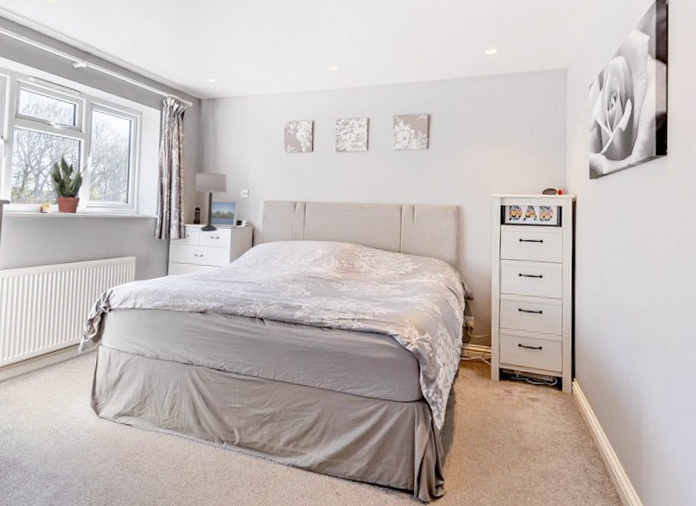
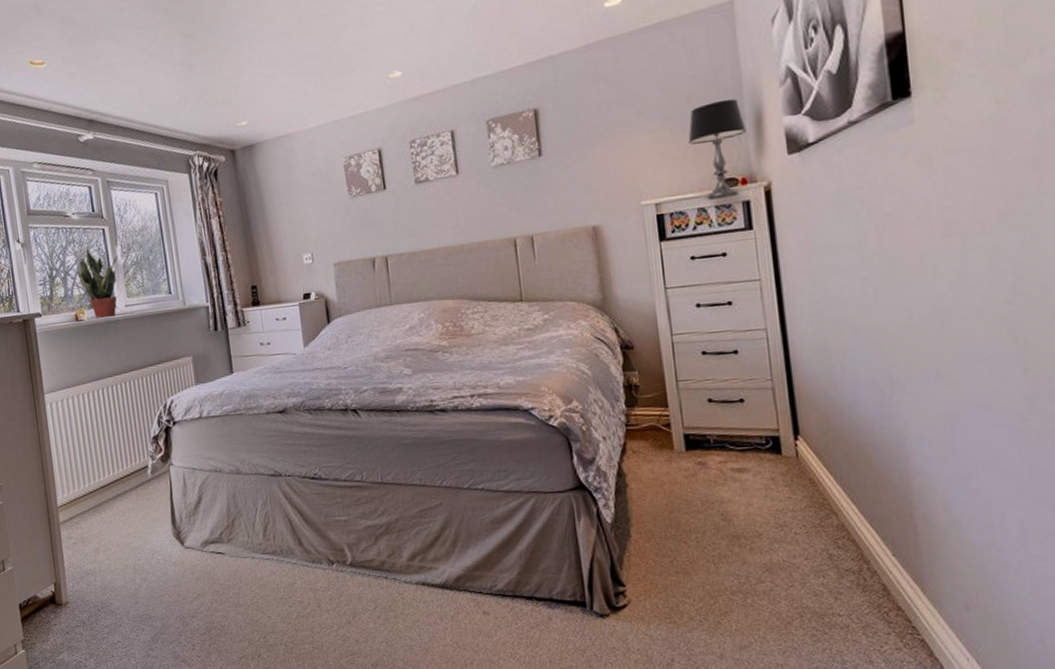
table lamp: present [195,172,227,231] -> none [244,238,286,313]
picture frame: present [210,198,238,229] -> none [268,267,306,307]
table lamp: none [528,133,566,202] -> present [688,98,747,200]

